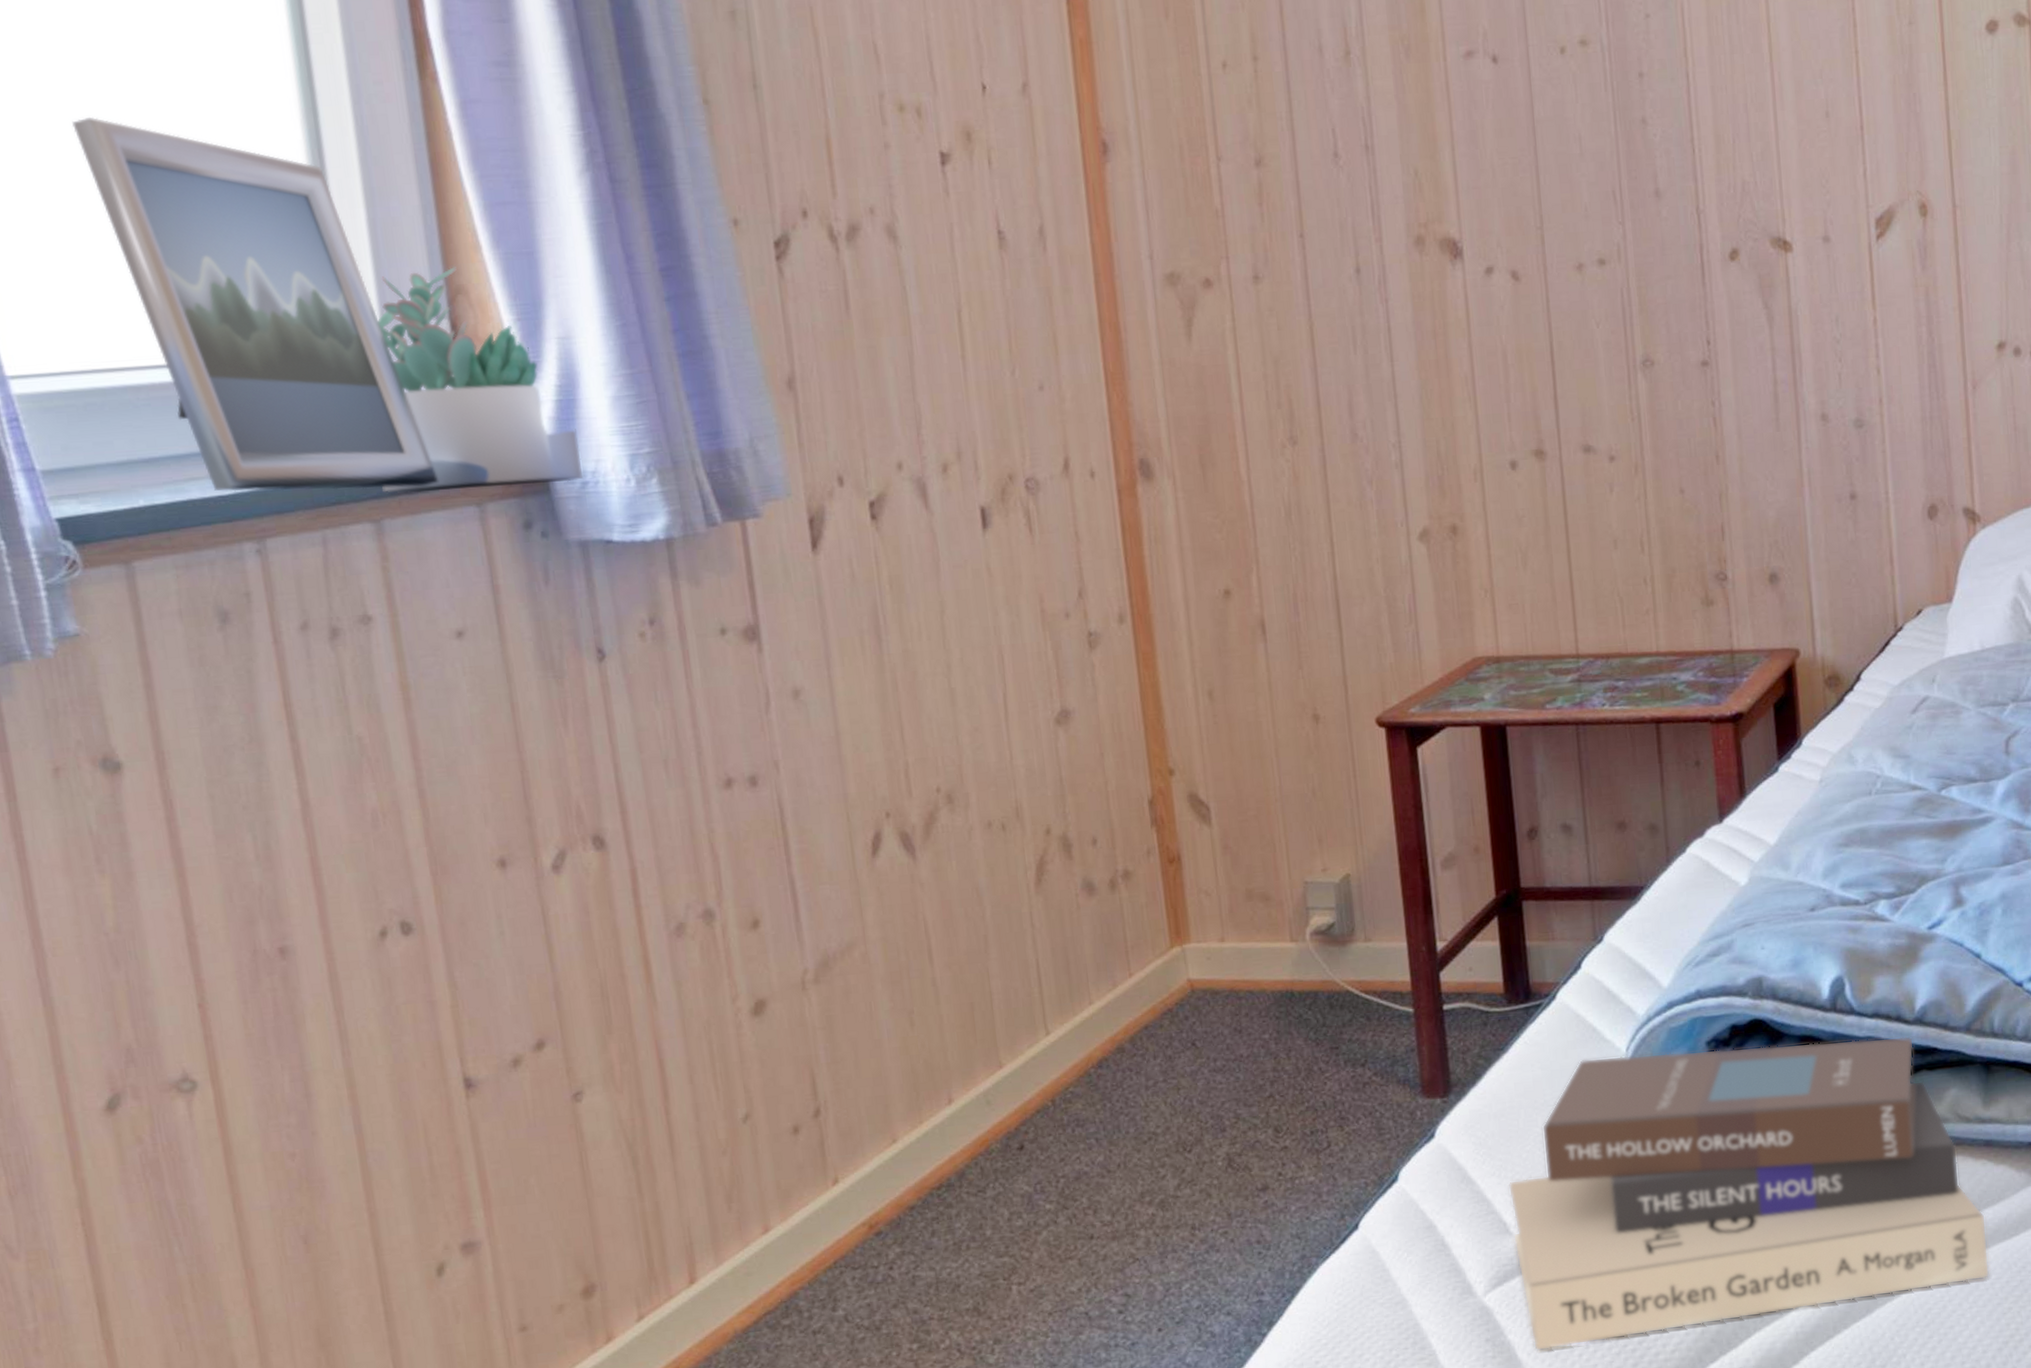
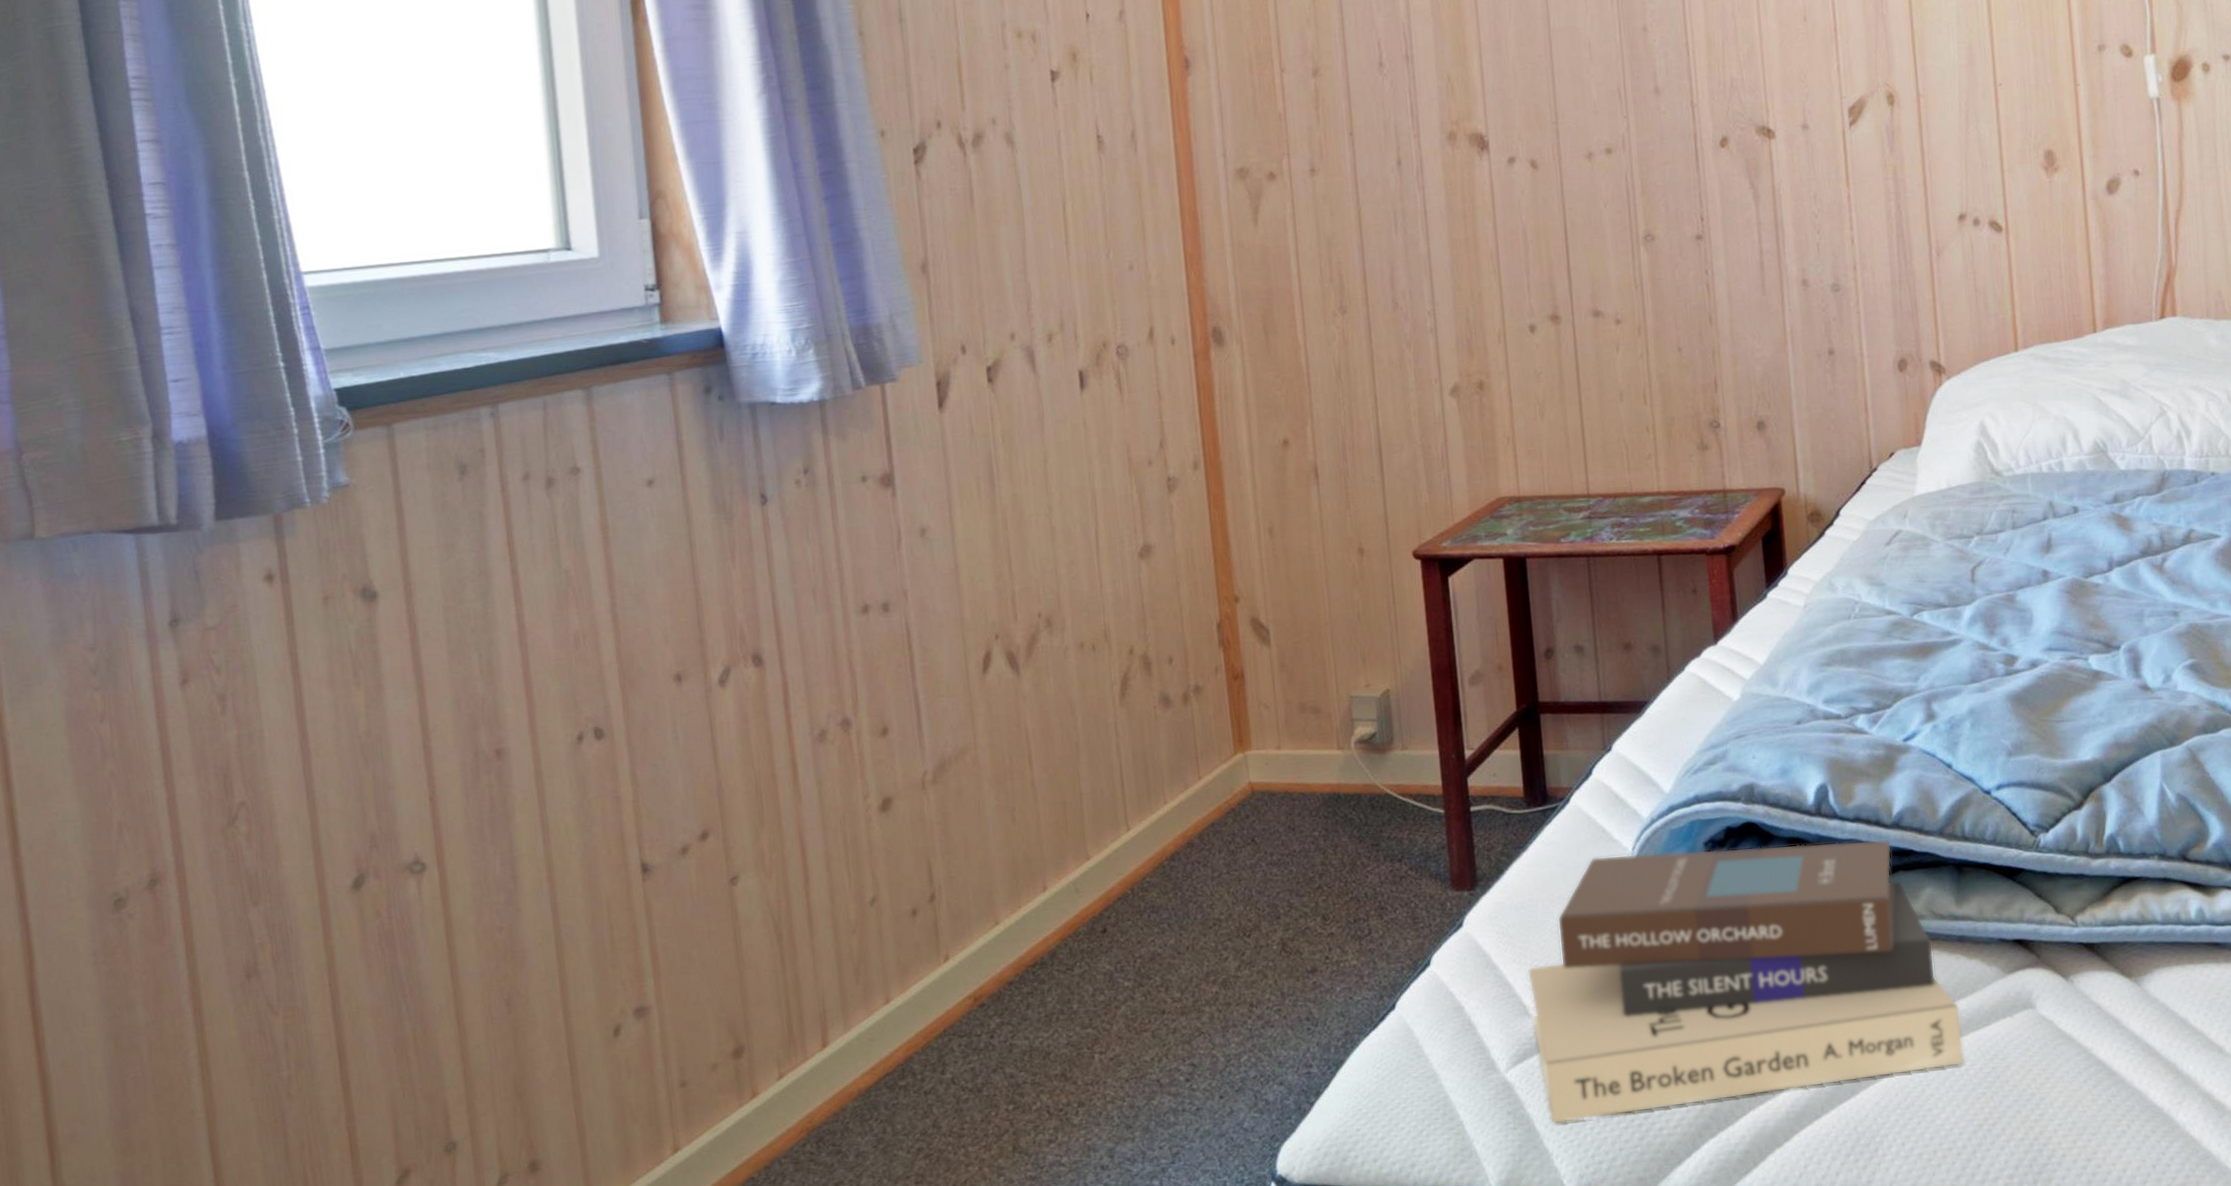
picture frame: present [72,116,438,492] -> none [361,59,637,365]
succulent plant: present [378,267,582,493] -> none [591,175,753,364]

